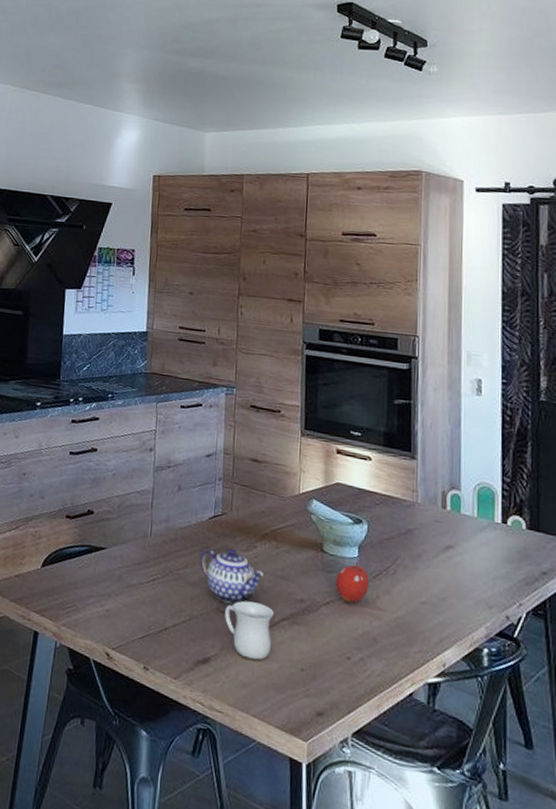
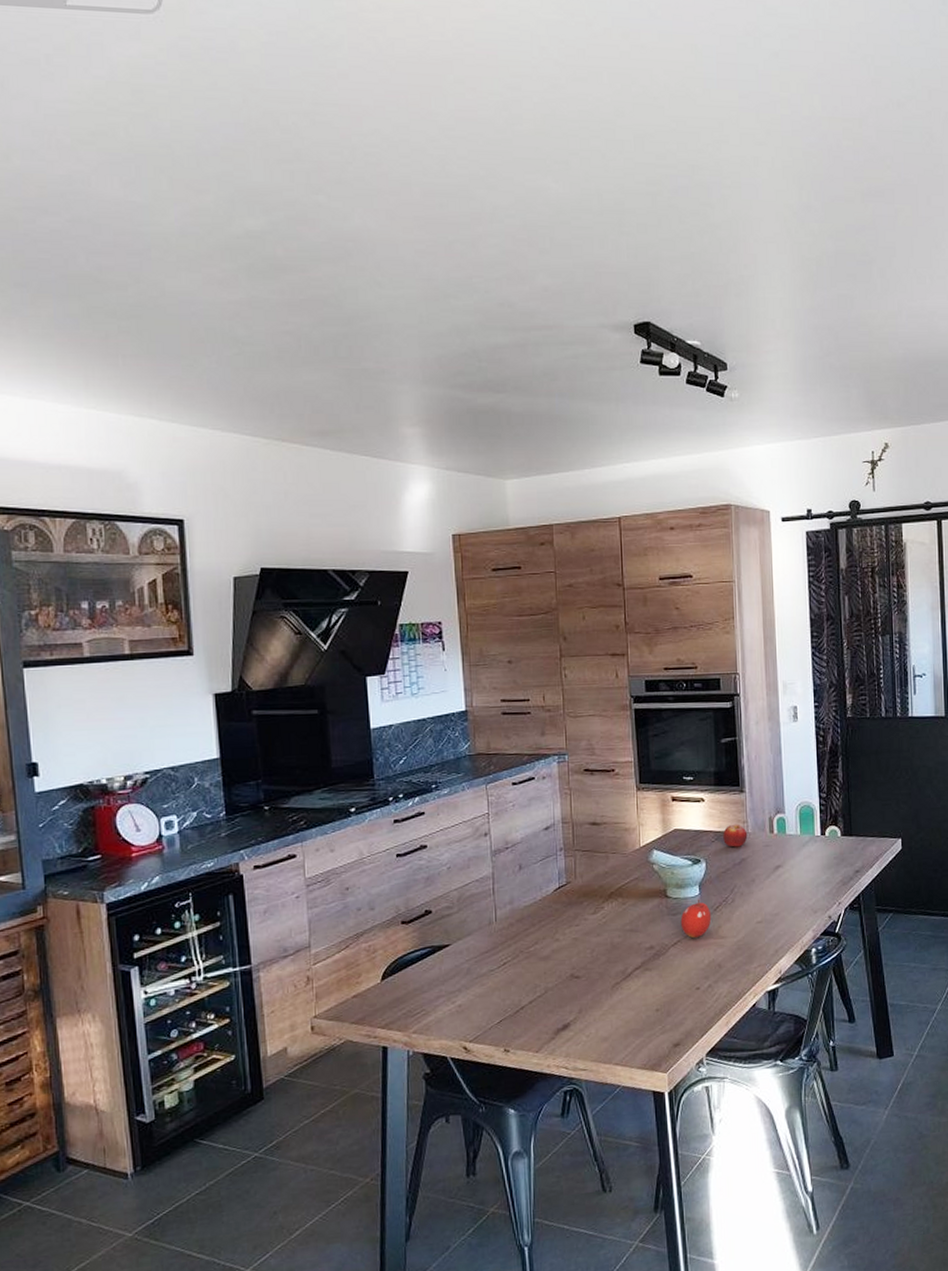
teapot: present [200,548,265,605] -> none [549,914,614,968]
mug: present [224,600,274,660] -> none [578,959,627,1014]
fruit: none [389,490,417,516] -> present [723,823,748,847]

